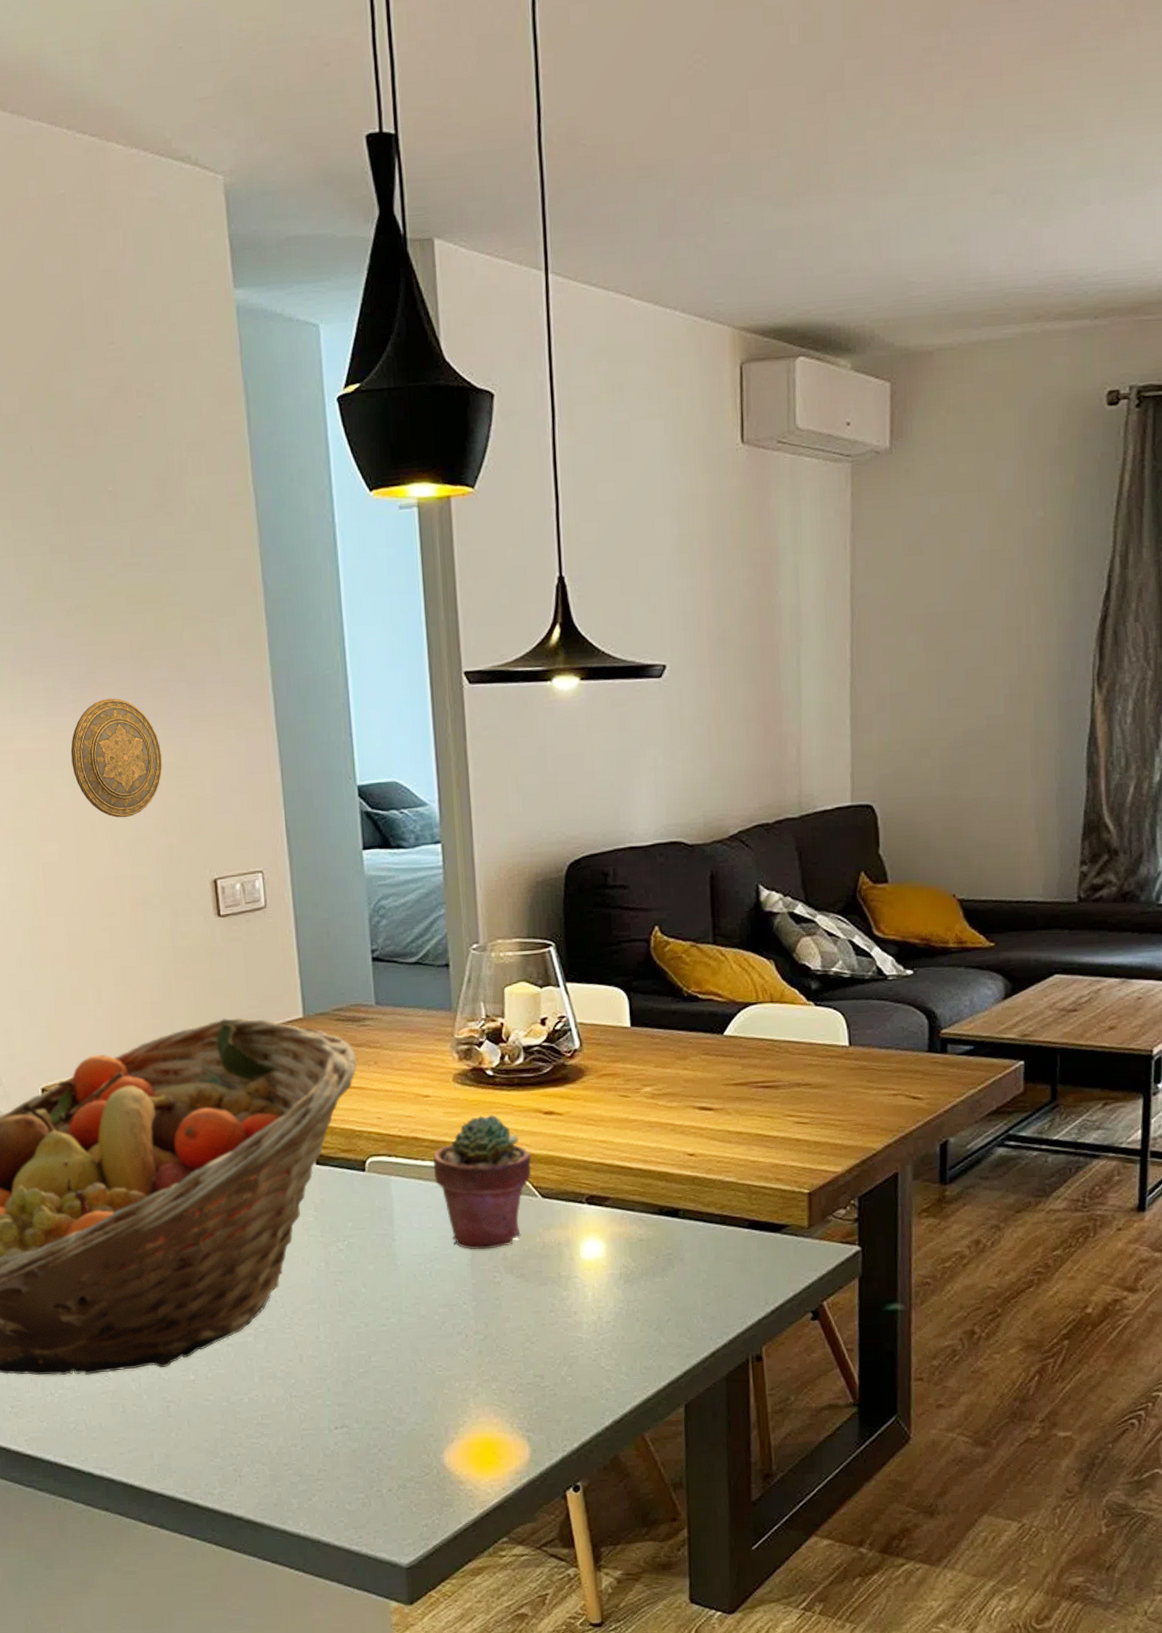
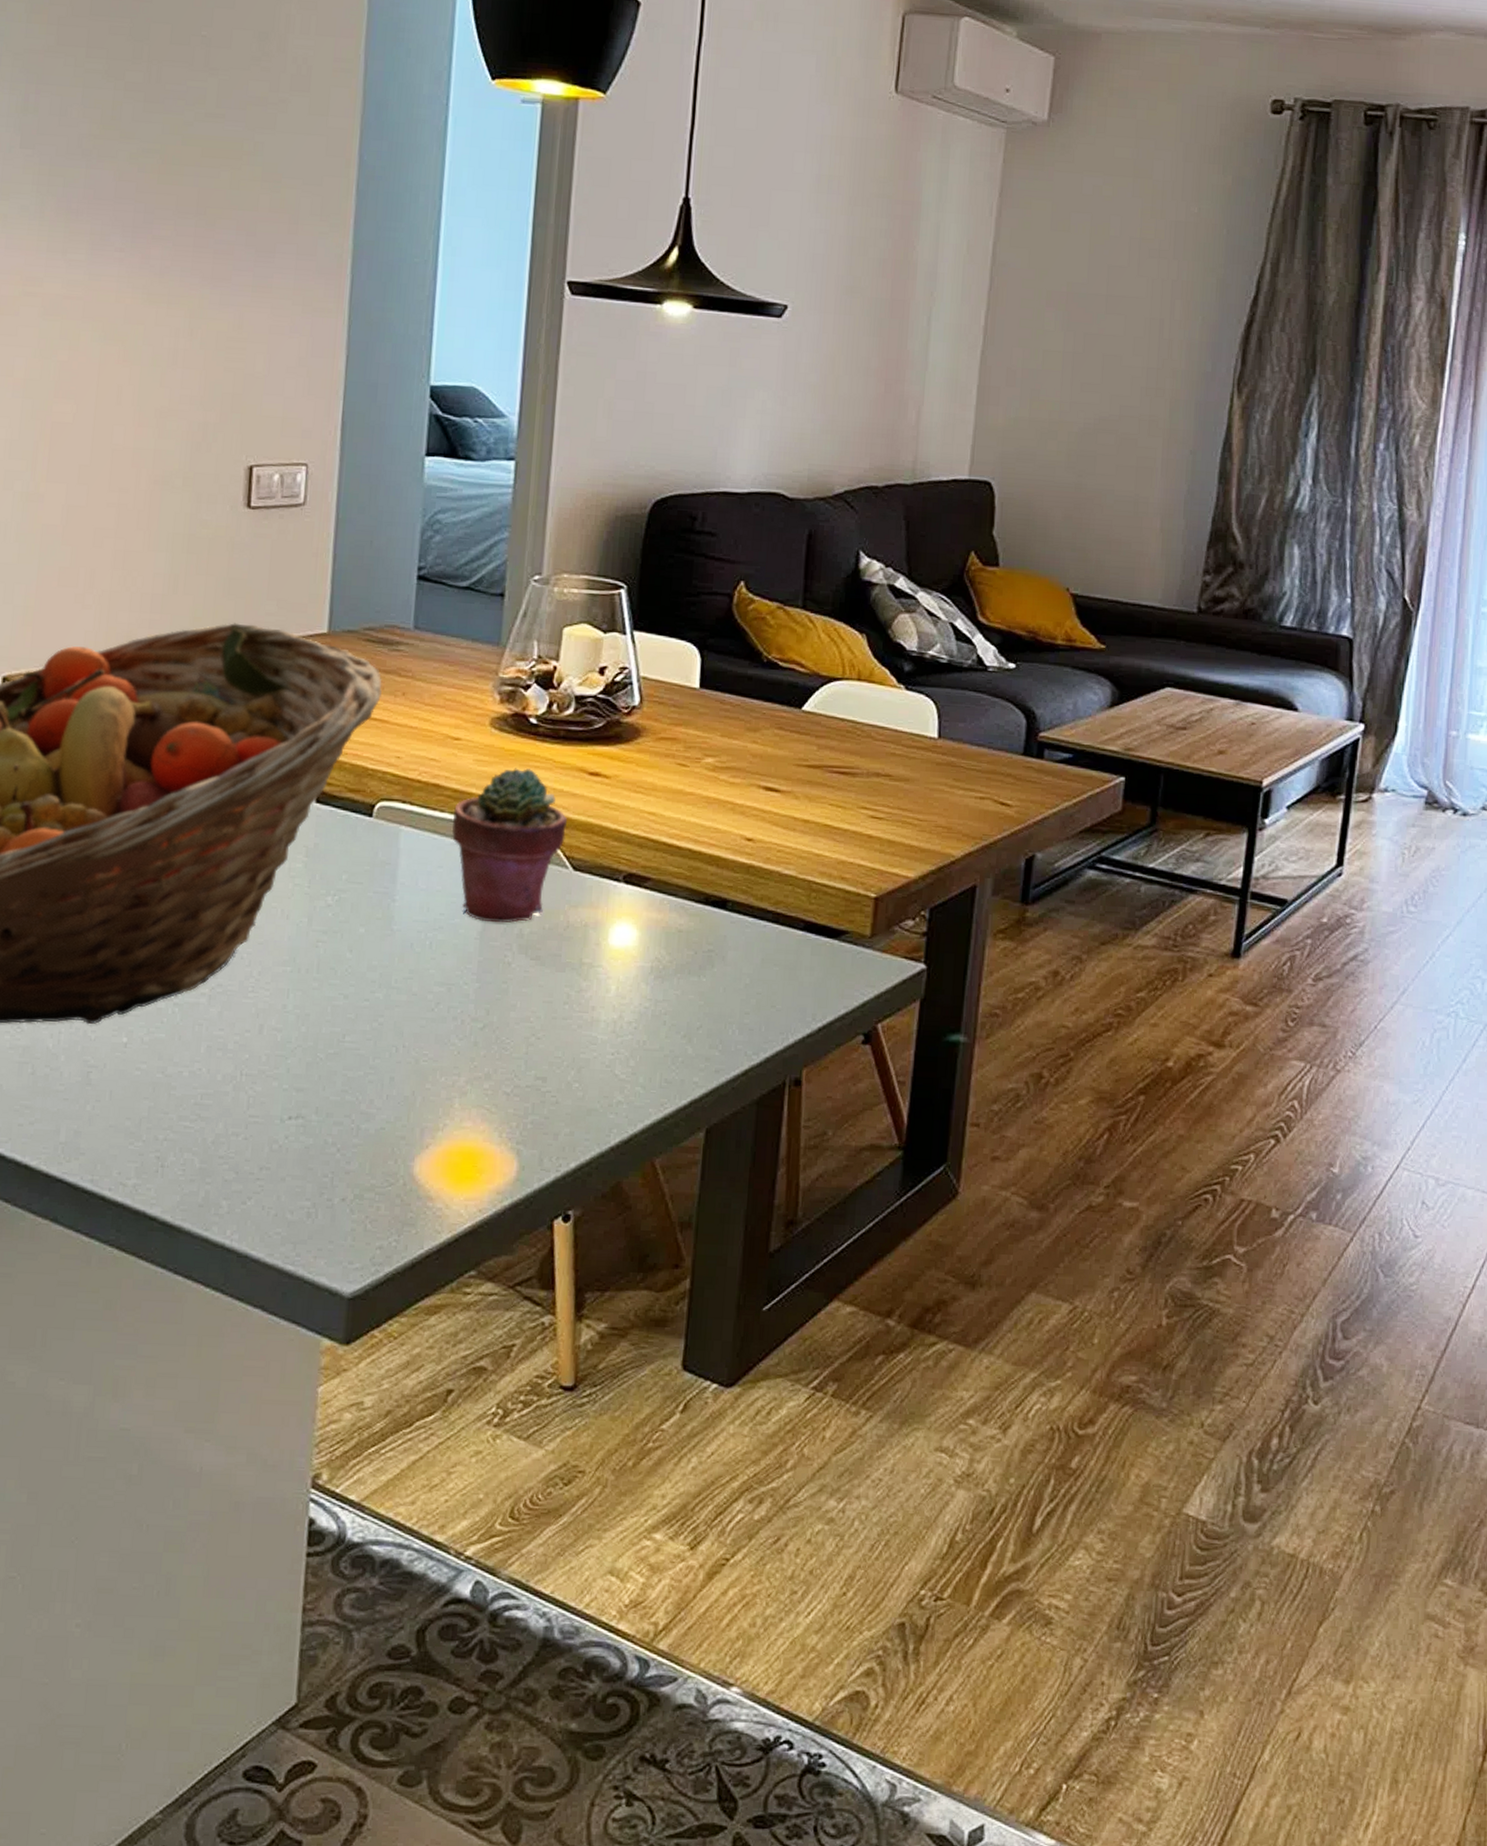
decorative plate: present [70,698,162,818] -> none [106,252,214,385]

